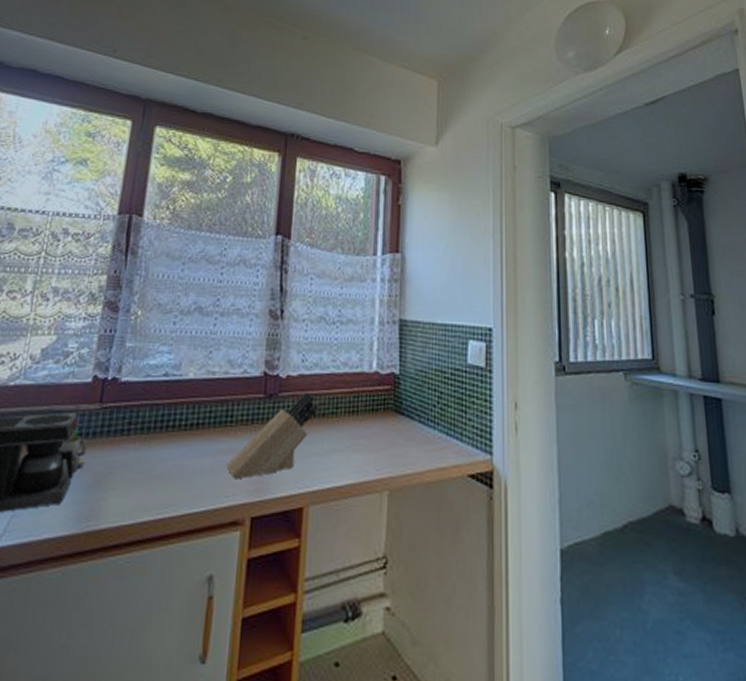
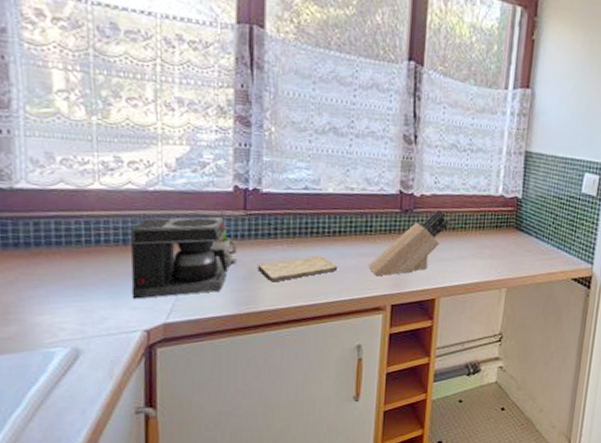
cutting board: none [105,454,192,491] -> present [257,255,337,282]

